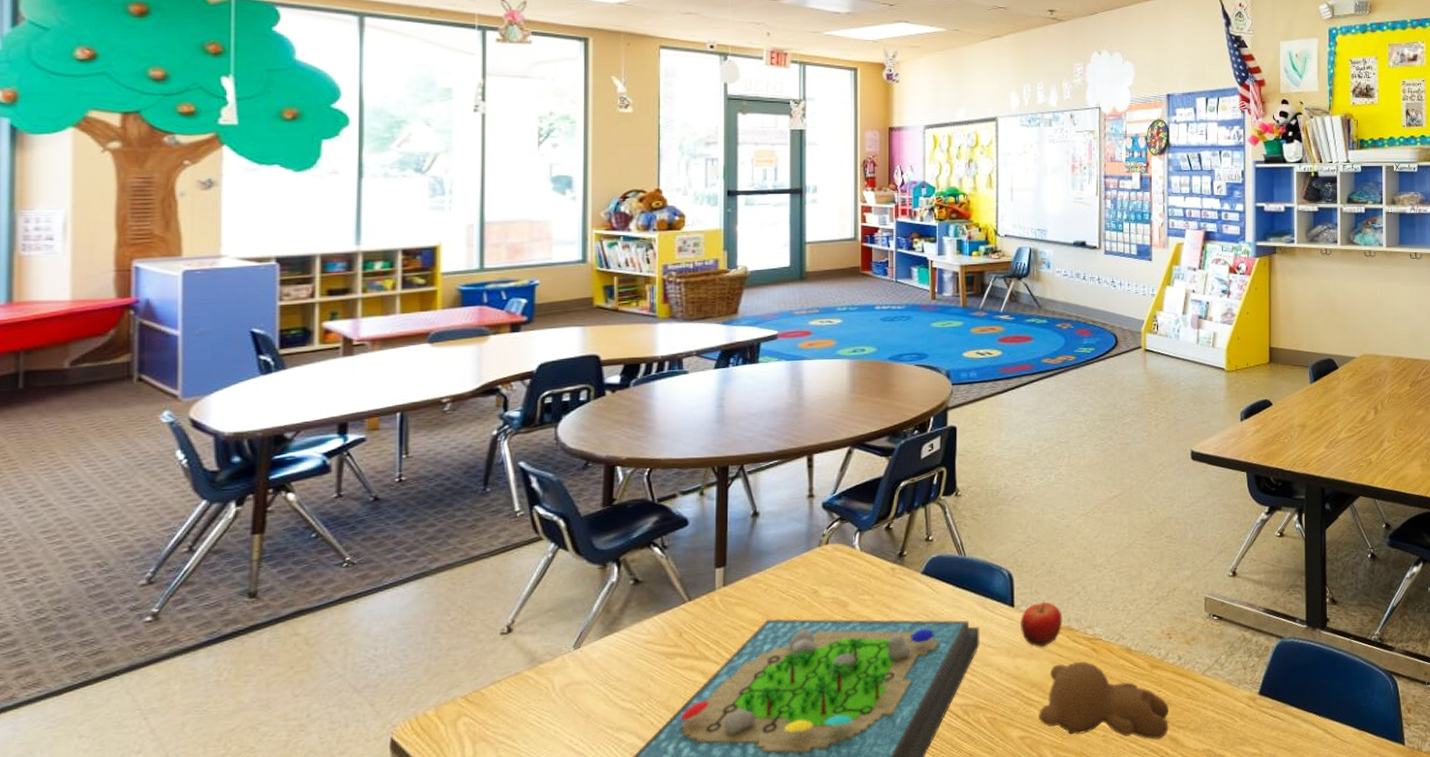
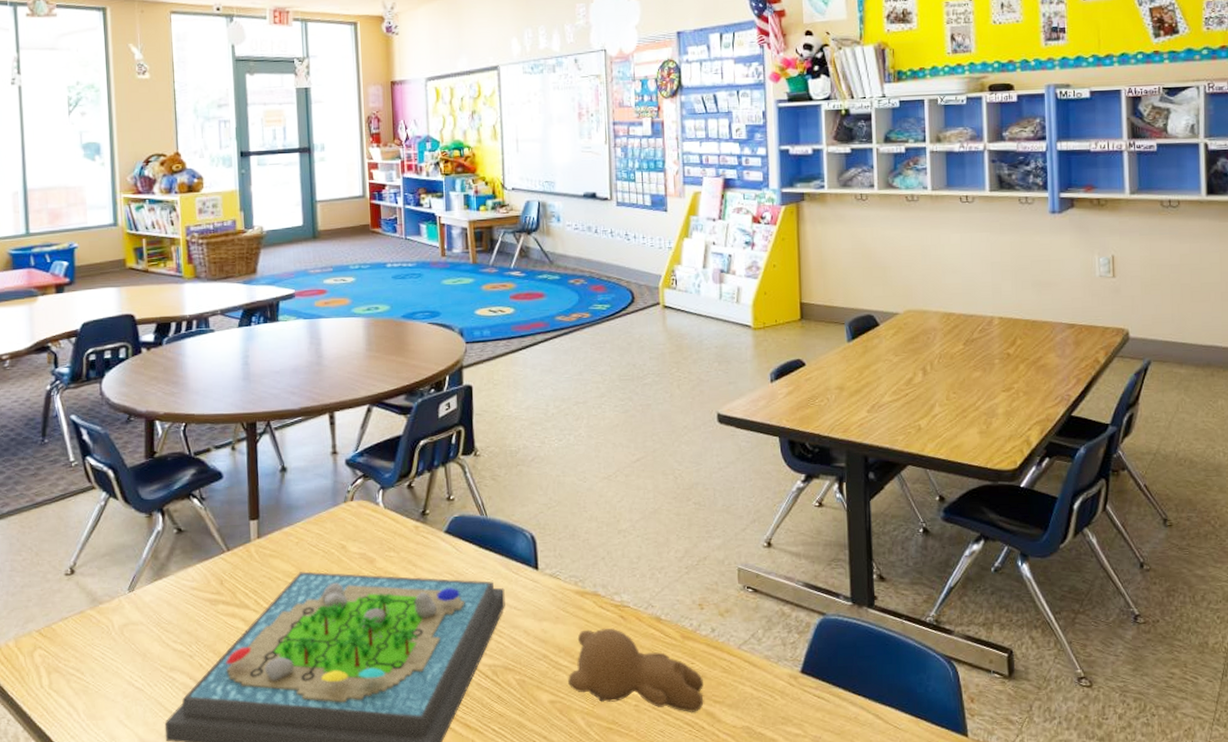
fruit: present [1021,600,1062,647] -> none [545,564,588,611]

